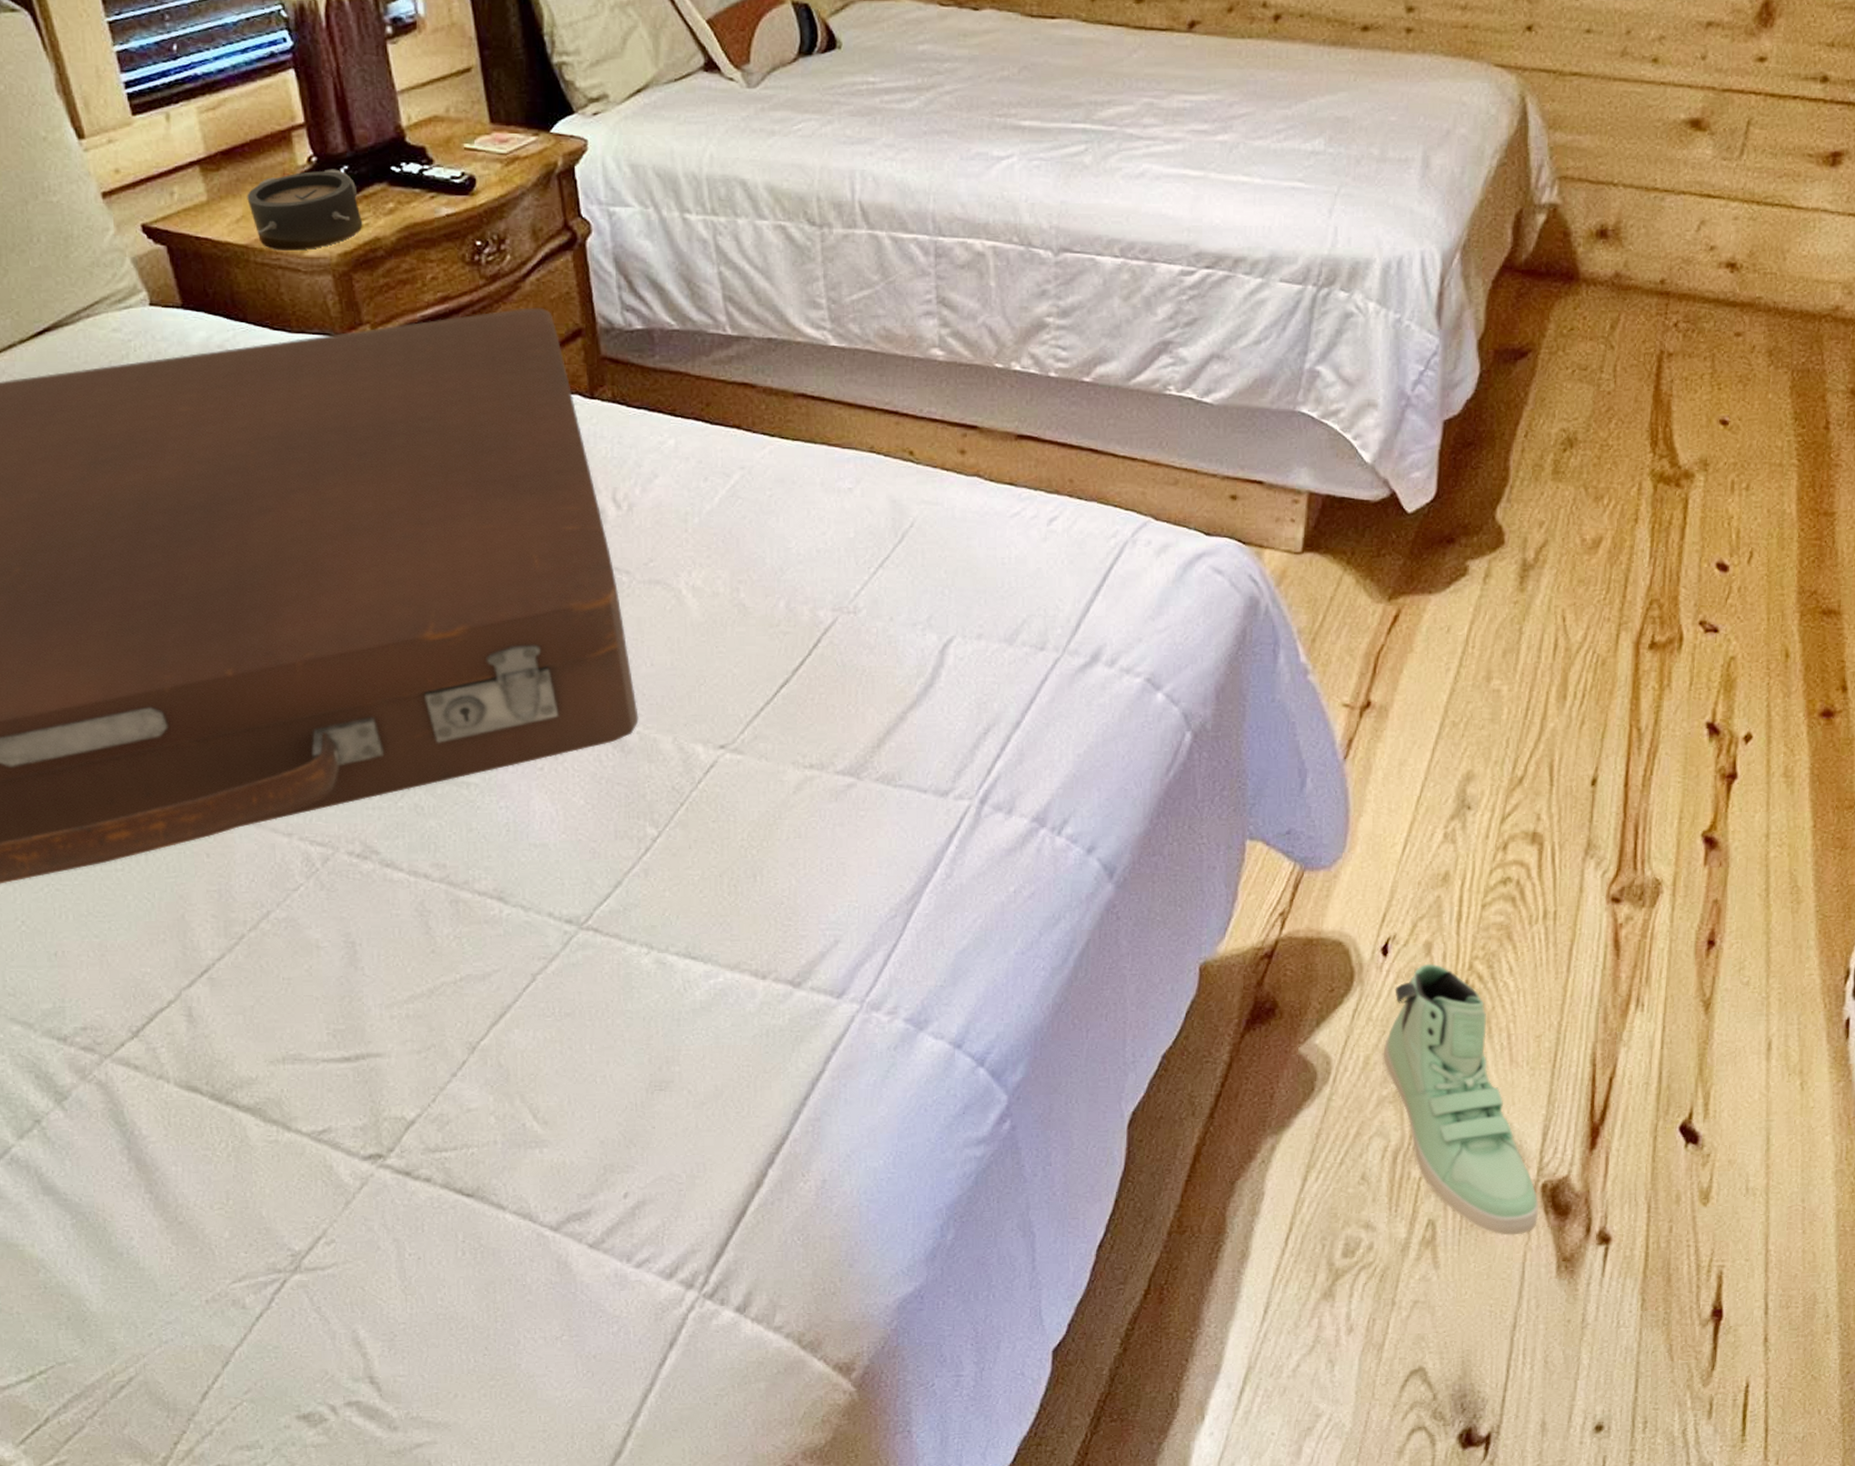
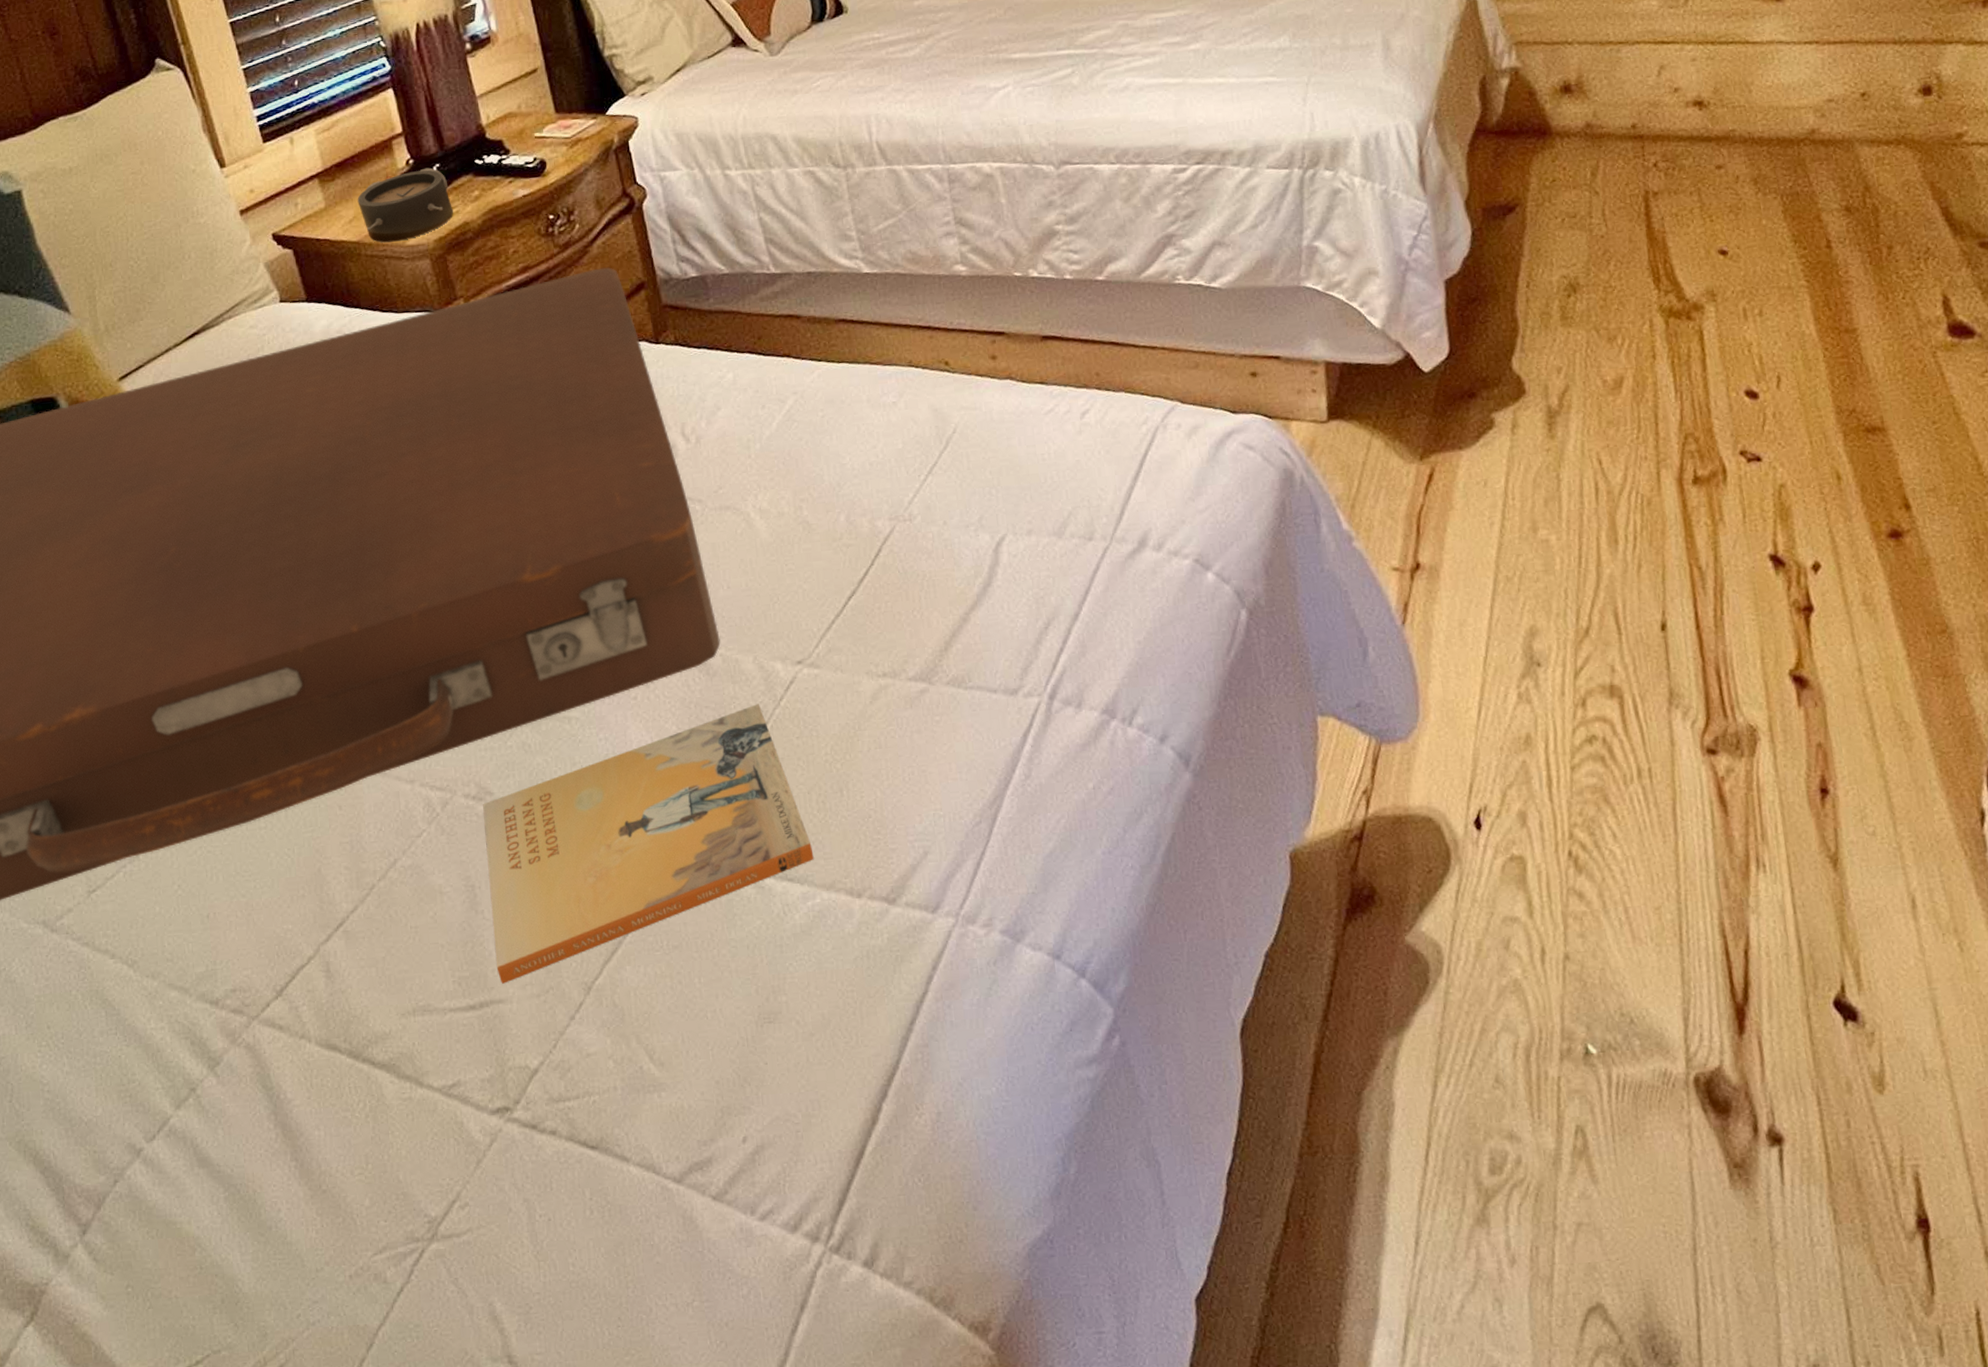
book: none [368,785,720,1039] -> present [483,704,814,984]
sneaker: present [1383,963,1538,1236] -> none [1494,834,1697,1140]

